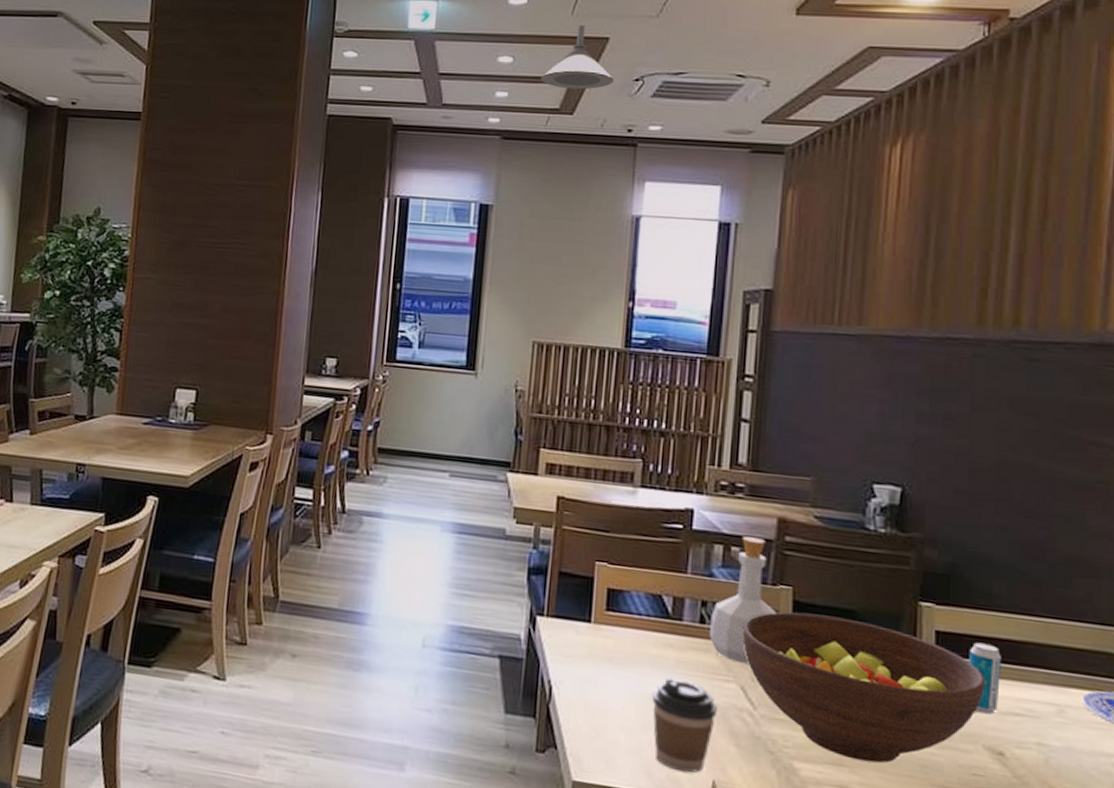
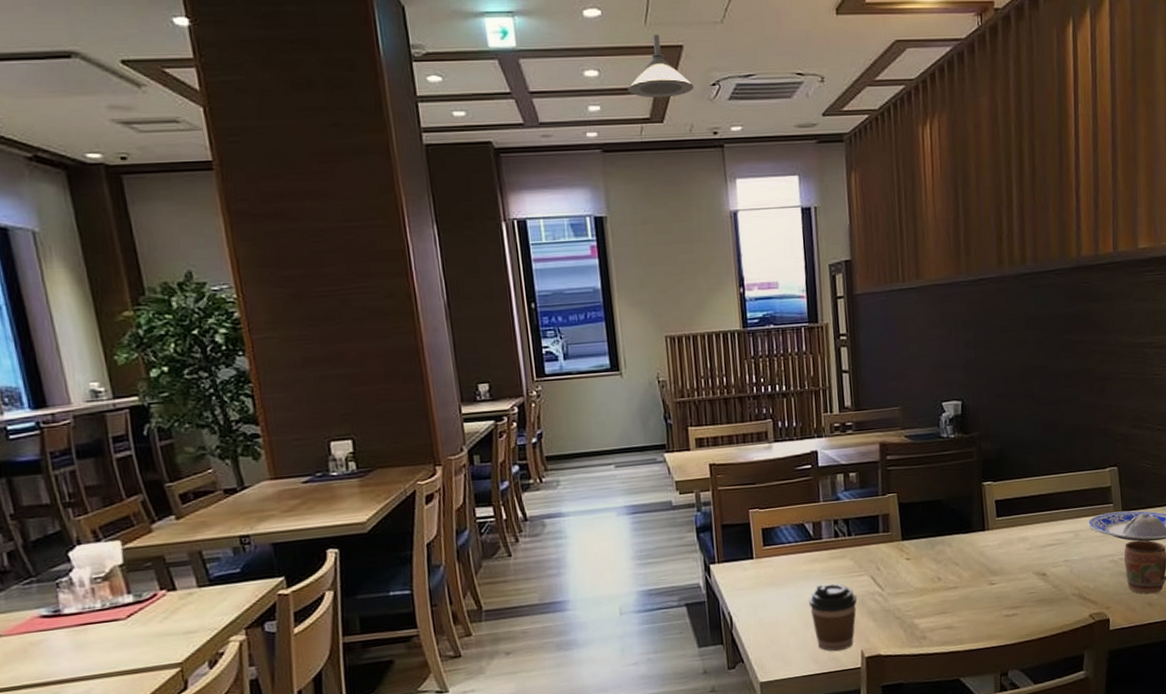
bottle: present [709,536,777,665] -> none [842,462,888,560]
fruit bowl: present [742,611,986,764] -> none [866,506,1030,607]
beverage can: present [969,642,1001,715] -> none [1018,501,1039,551]

